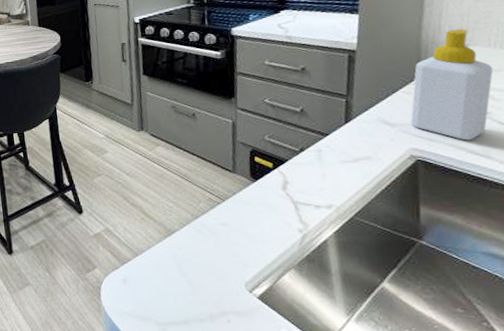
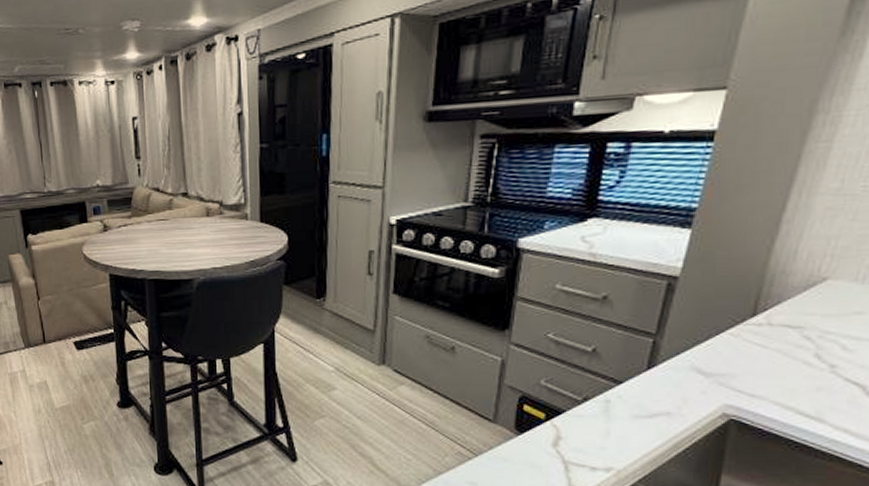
soap bottle: present [410,29,494,141] -> none [732,256,854,399]

